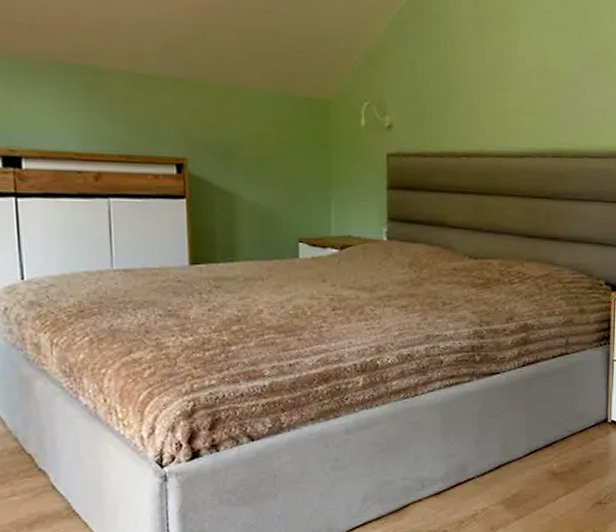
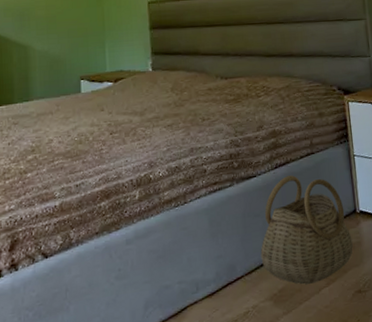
basket: none [496,376,599,492] -> present [260,175,353,285]

